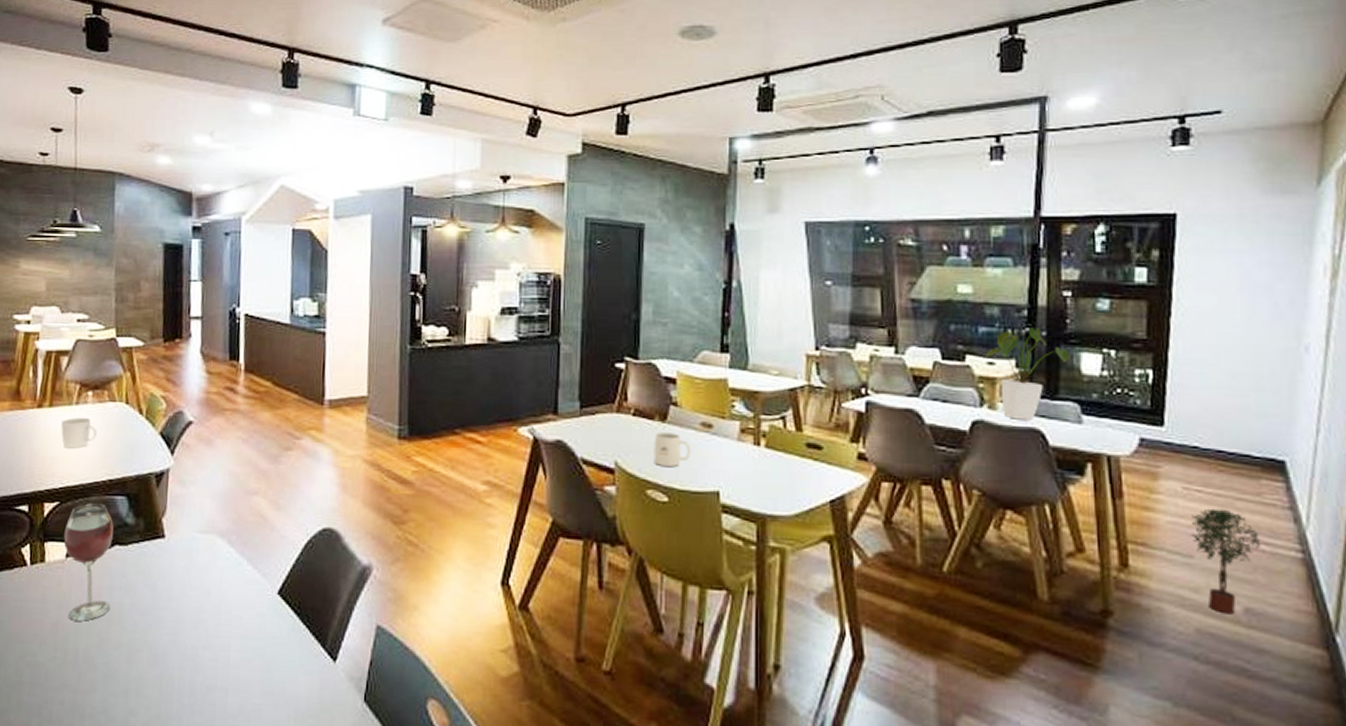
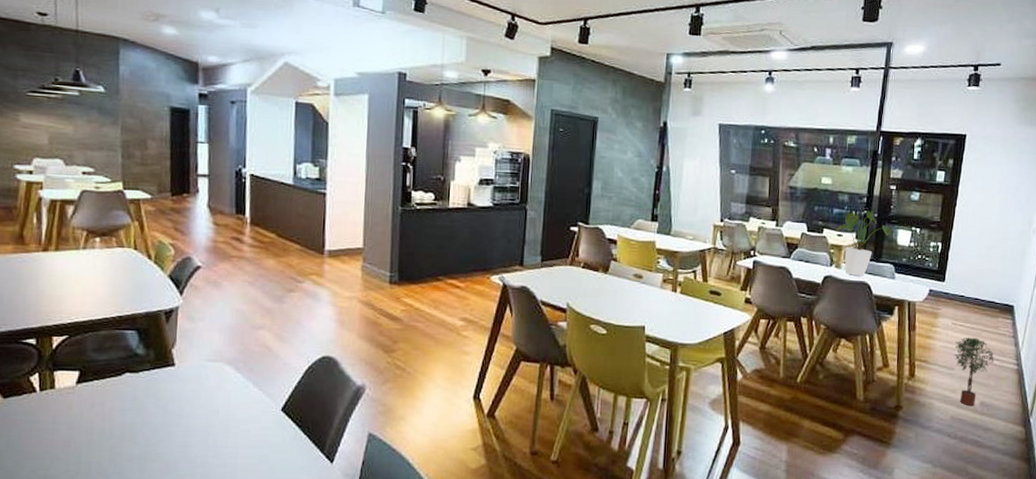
mug: present [61,417,97,449] -> none [68,260,105,289]
wineglass: present [63,502,114,621] -> none [73,336,125,438]
mug: present [654,433,692,468] -> none [597,281,626,308]

